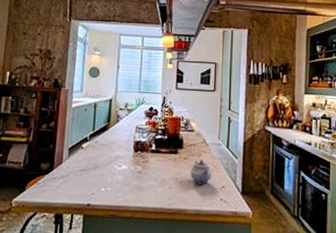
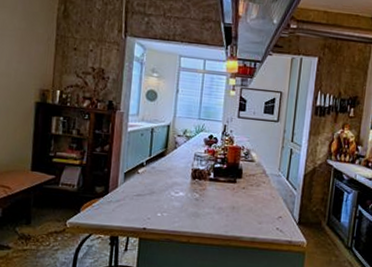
teapot: present [190,160,213,184] -> none [248,190,270,214]

